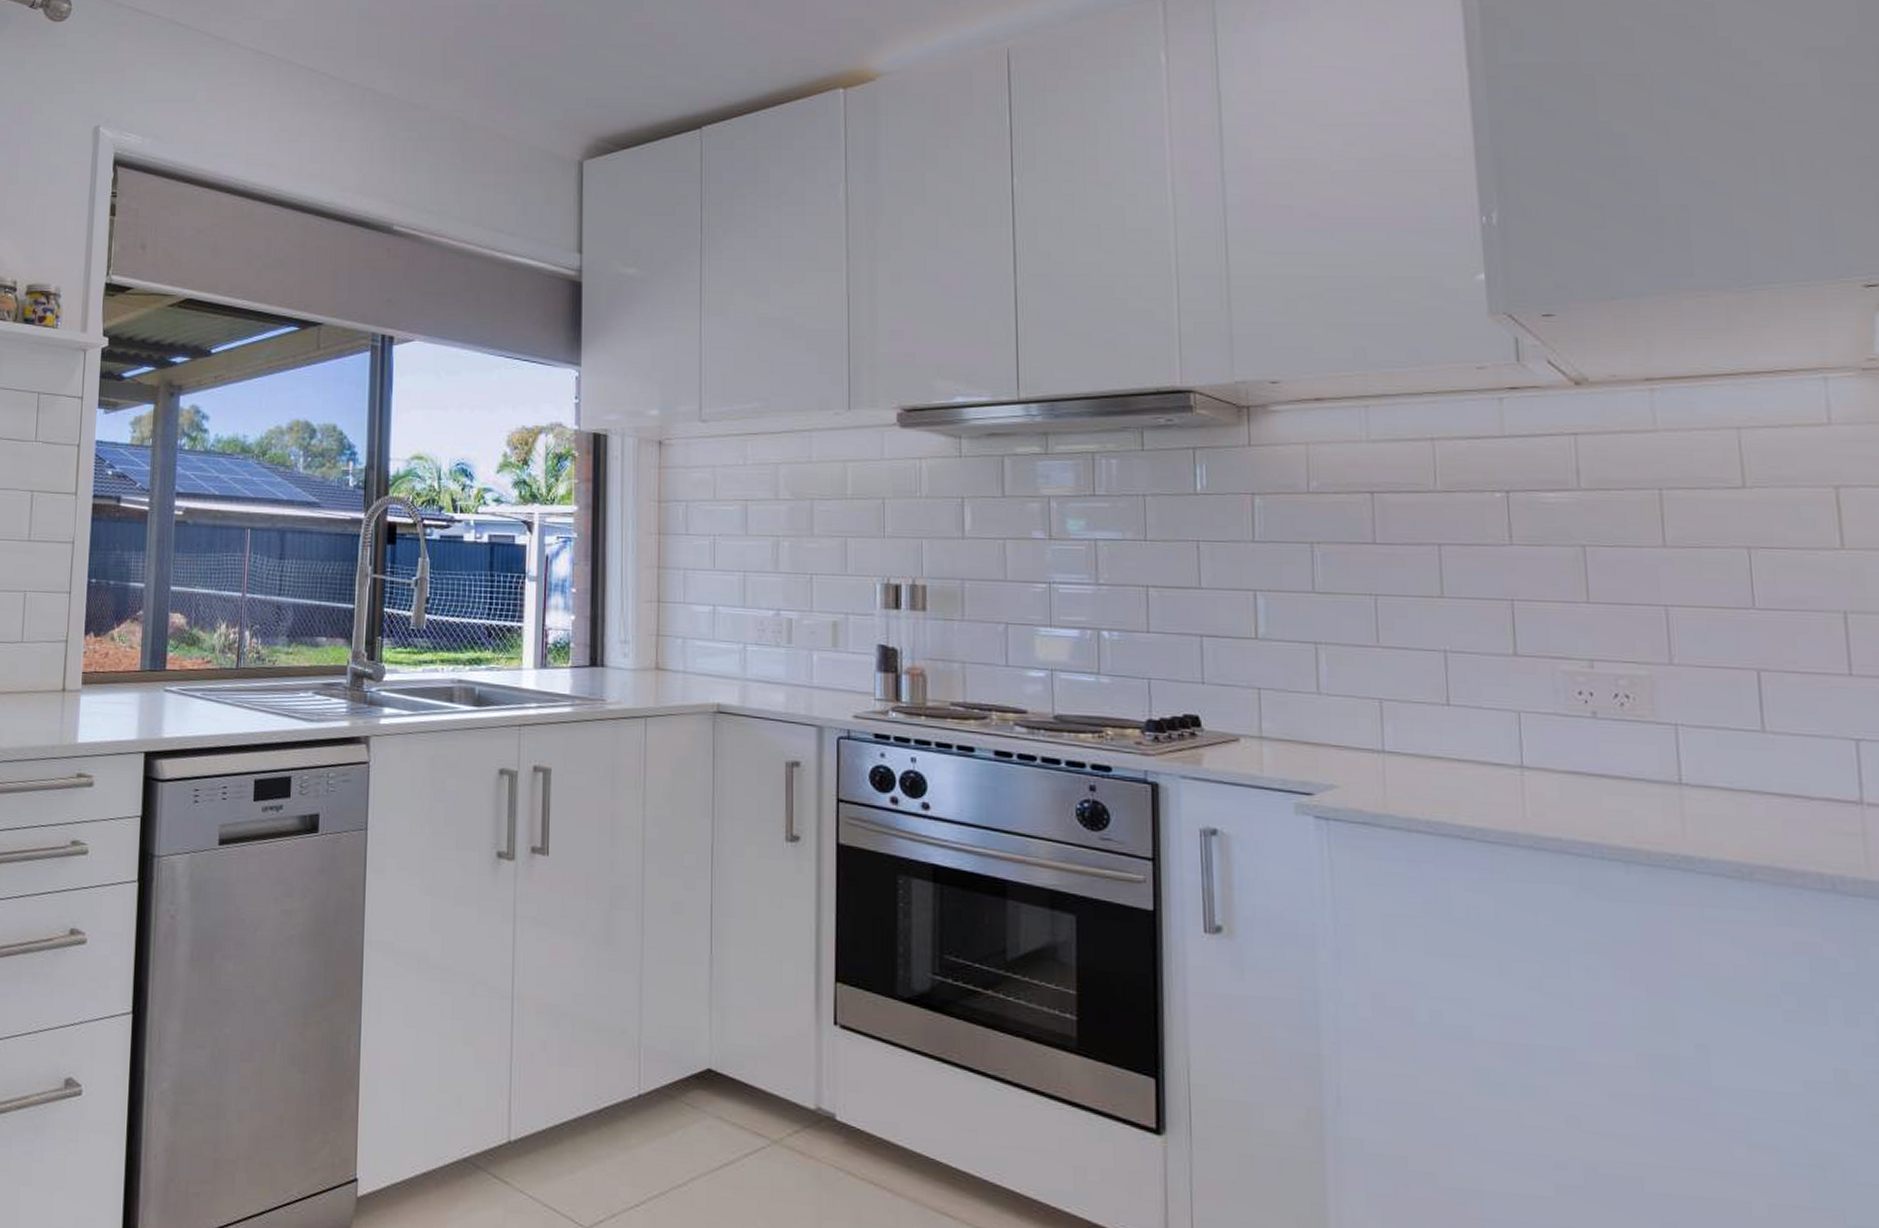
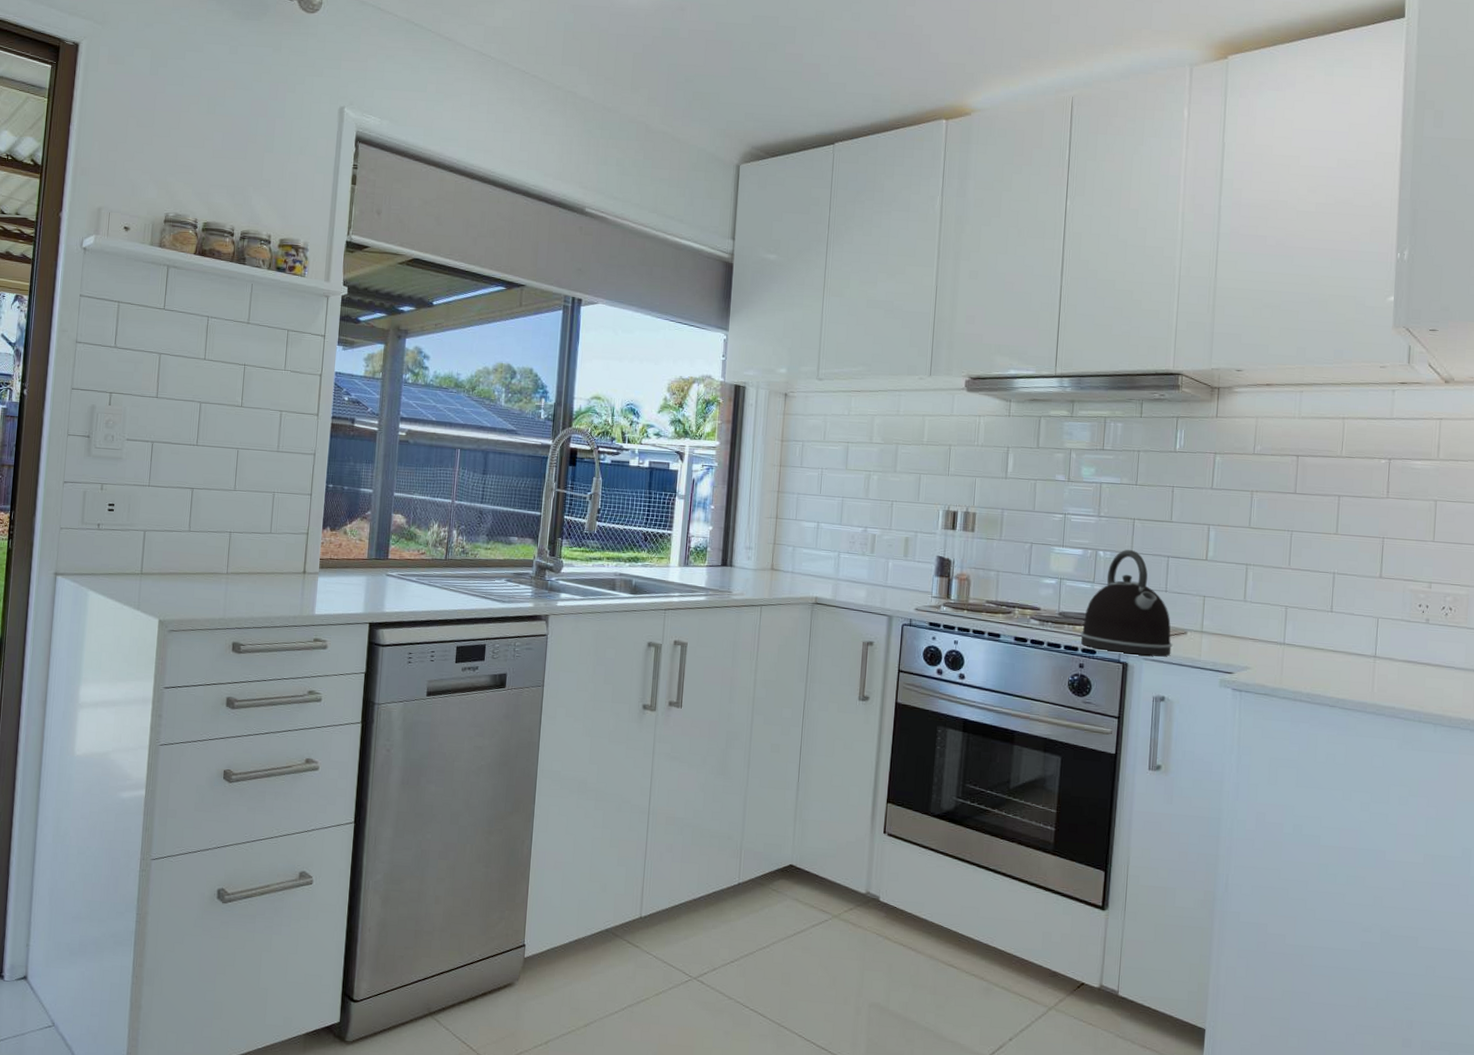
kettle: none [1086,627,1221,773] -> present [1079,549,1173,657]

